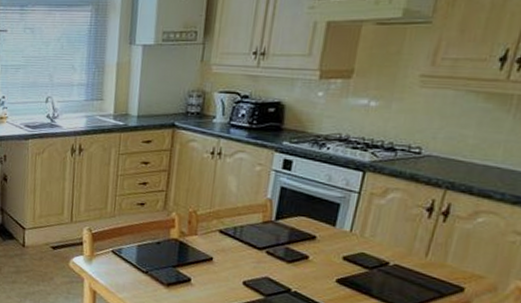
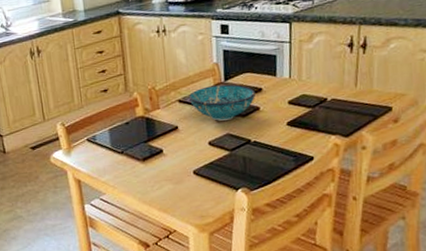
bowl: none [232,222,307,263] -> present [189,84,255,121]

